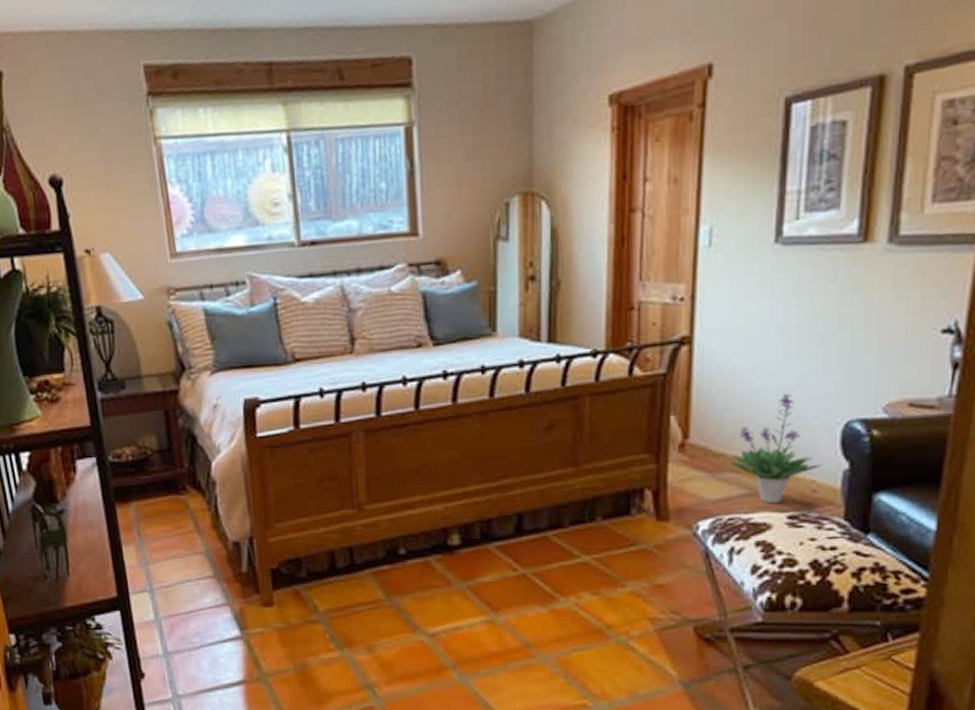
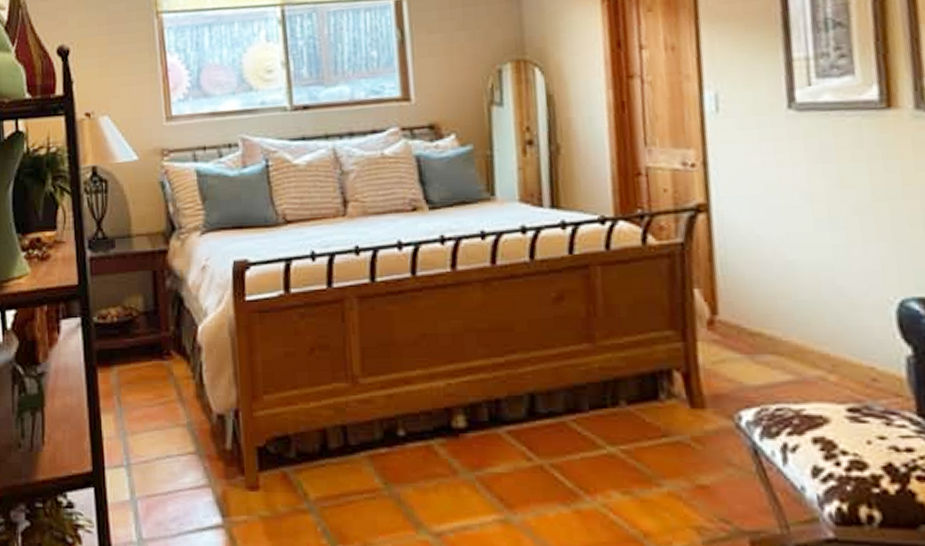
potted plant: present [730,393,821,504] -> none [770,267,879,393]

